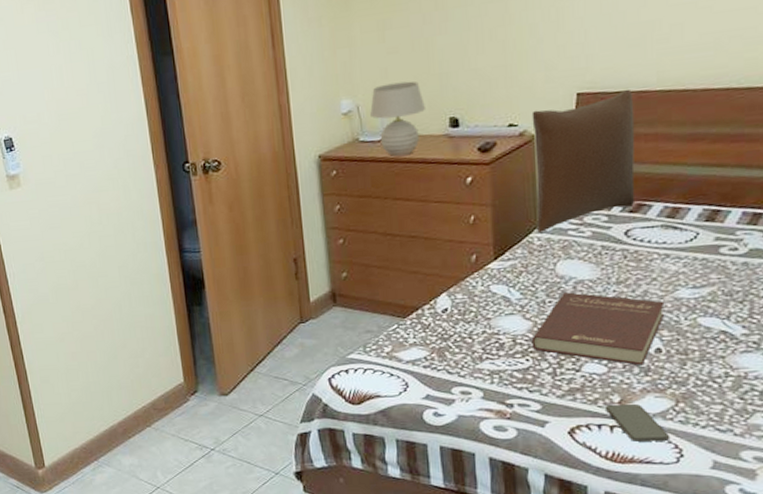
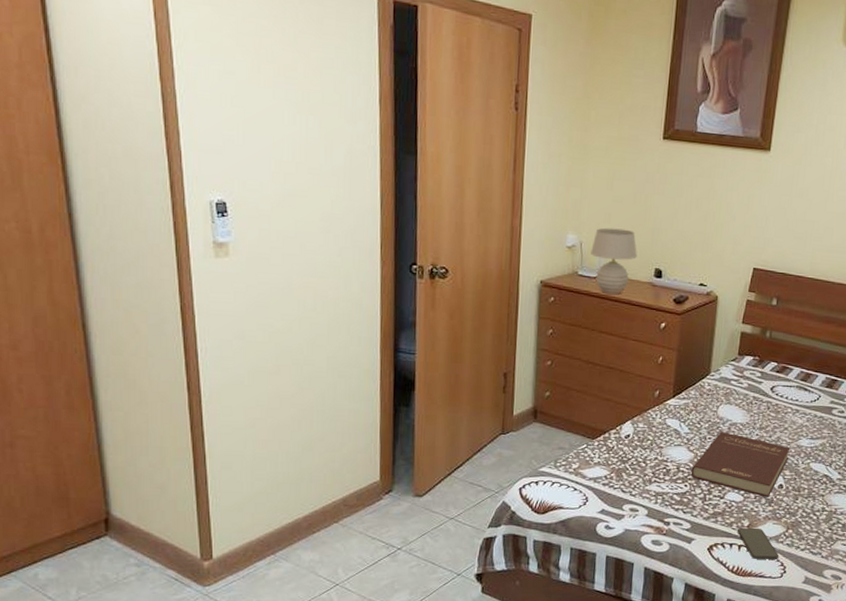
pillow: present [531,89,635,233] -> none [708,272,792,379]

